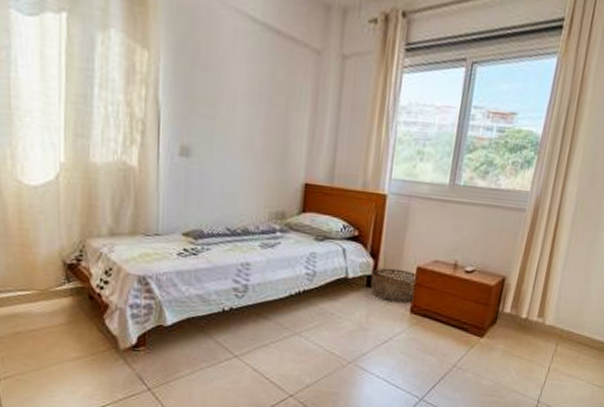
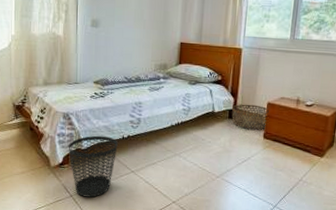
wastebasket: none [144,307,216,391] -> present [68,135,118,198]

